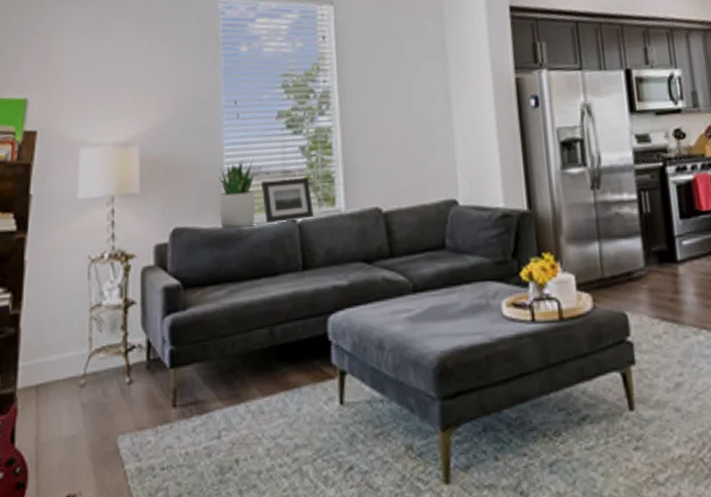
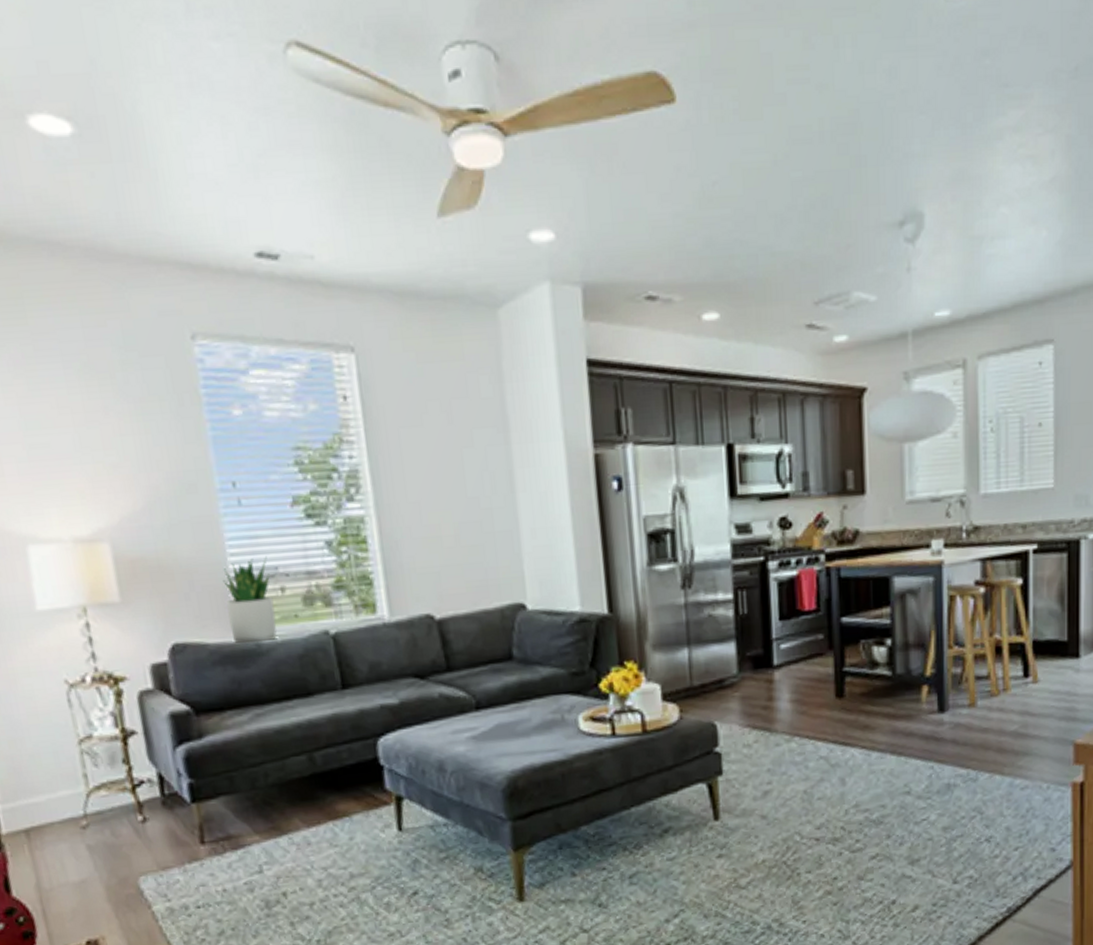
picture frame: present [260,178,314,223] -> none [279,580,351,635]

